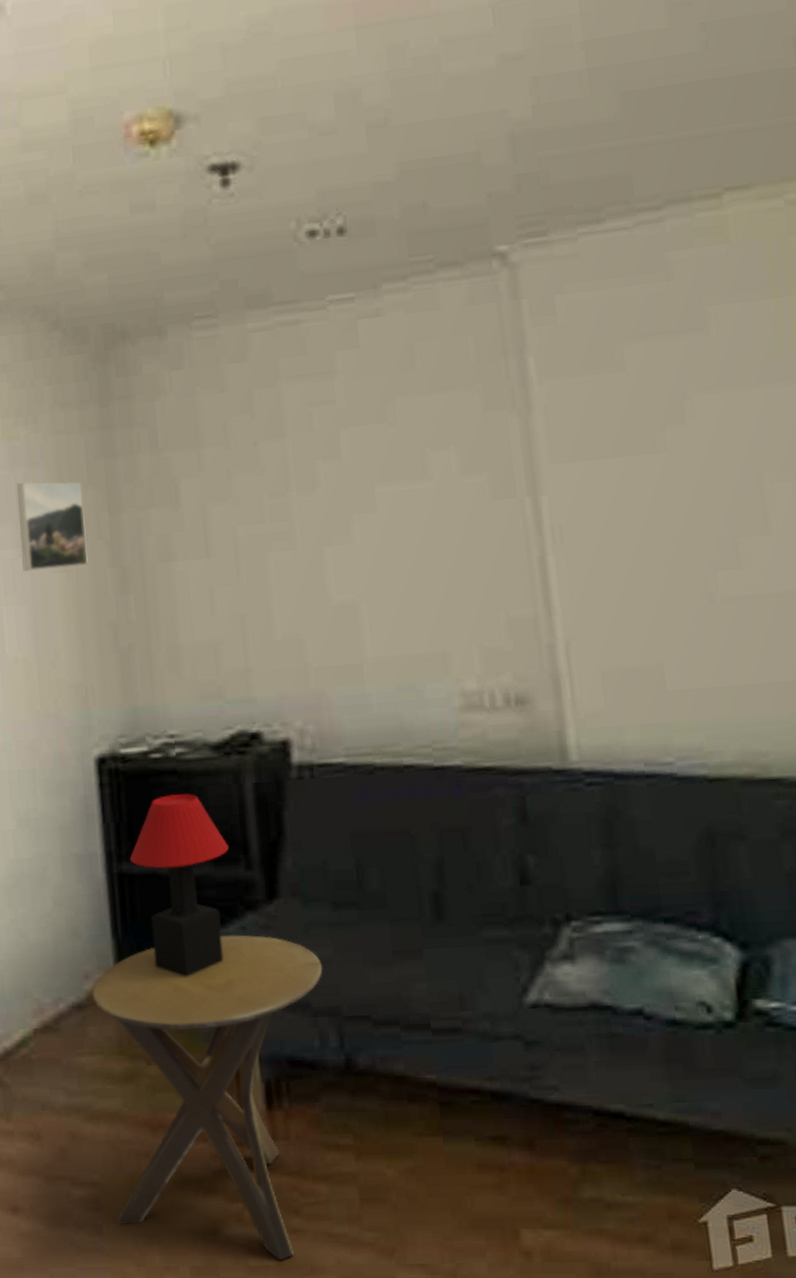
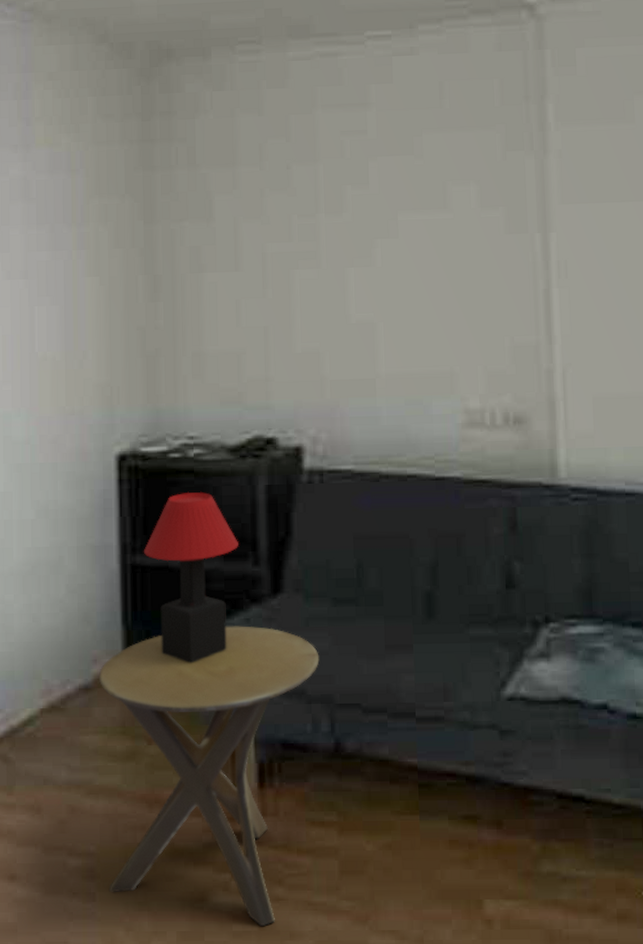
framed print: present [16,481,88,572] -> none [55,187,121,274]

